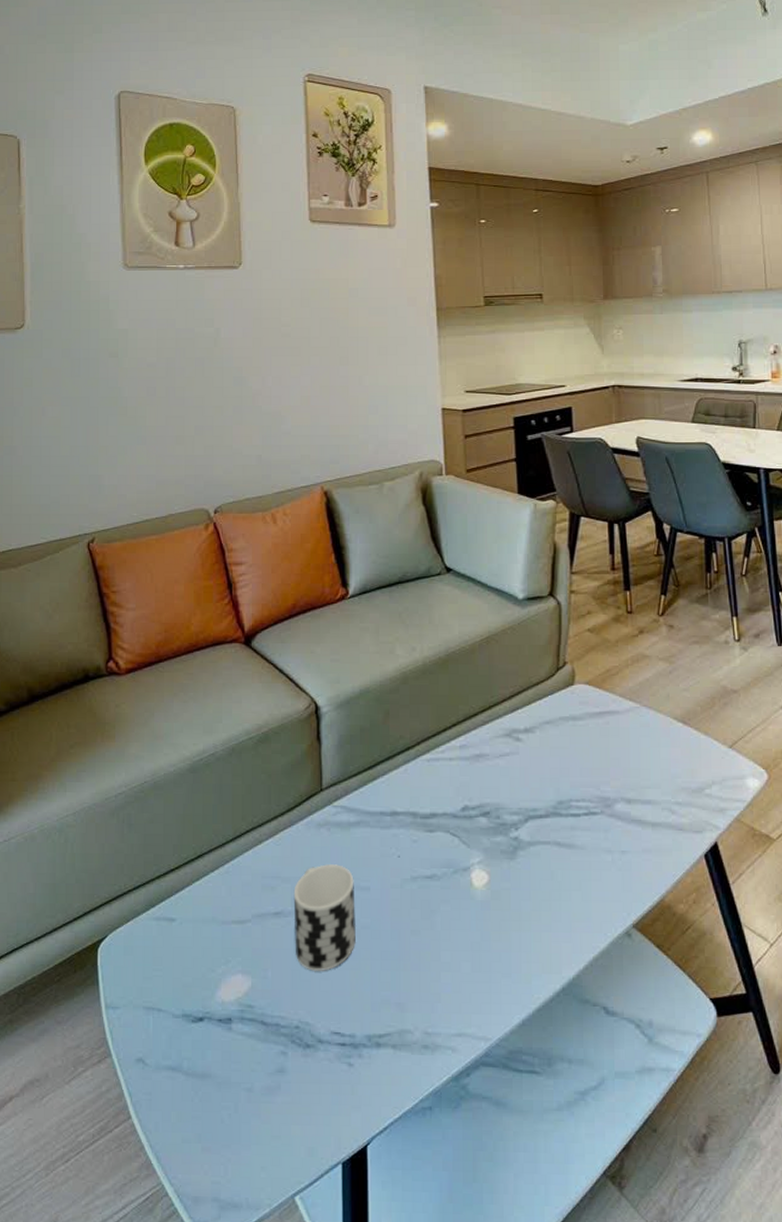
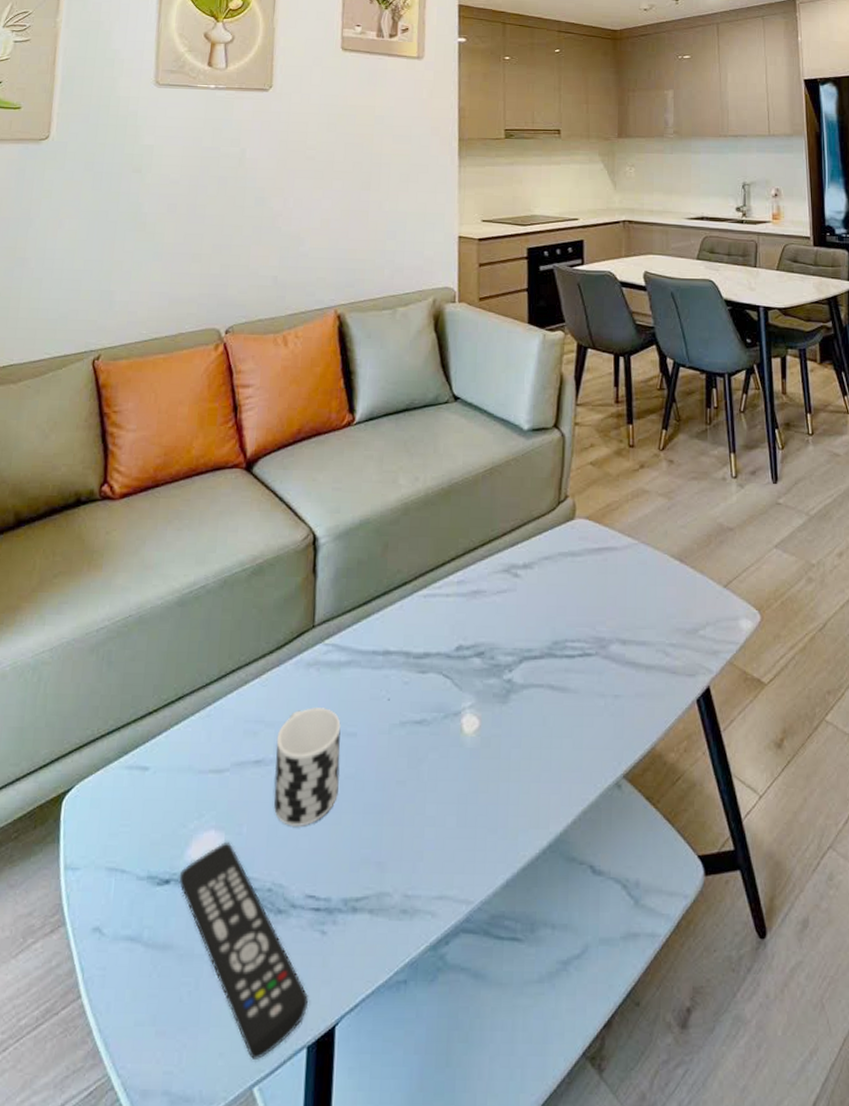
remote control: none [212,984,340,1173] -> present [178,841,308,1059]

